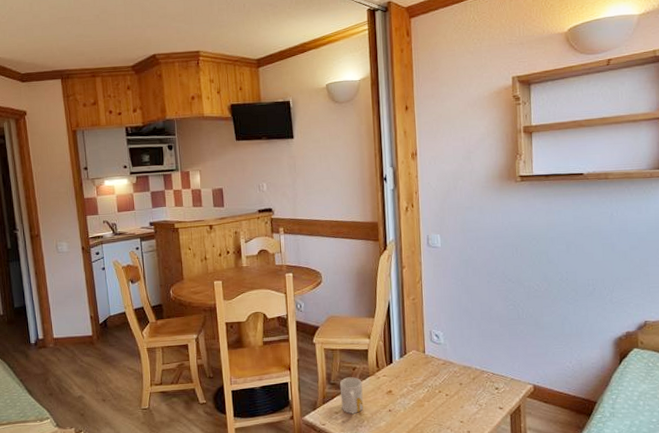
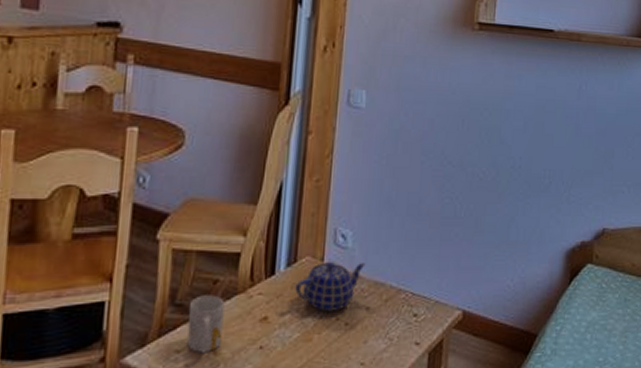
teapot: none [407,352,455,387] -> present [295,260,366,311]

